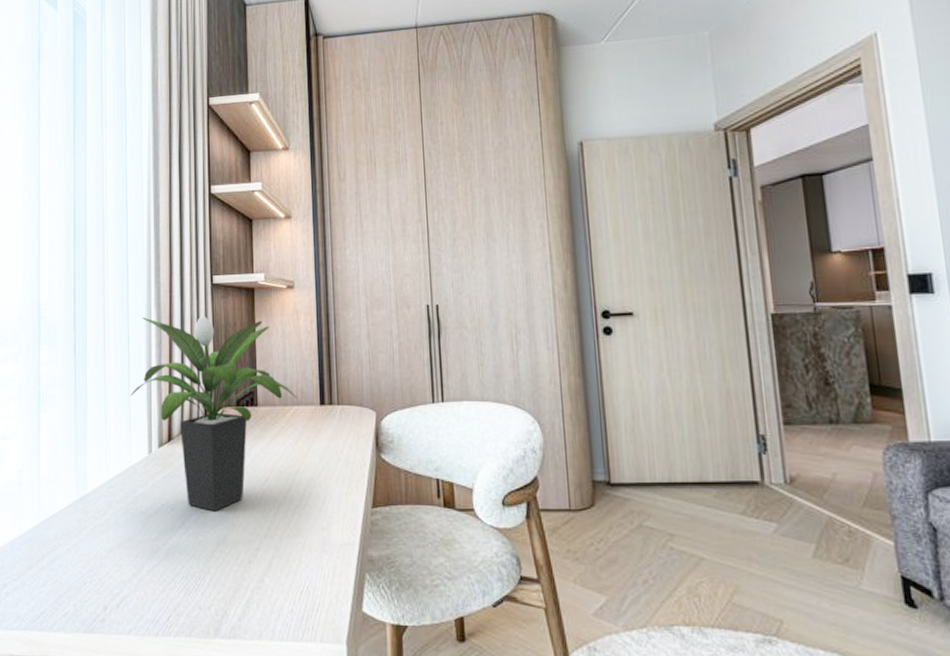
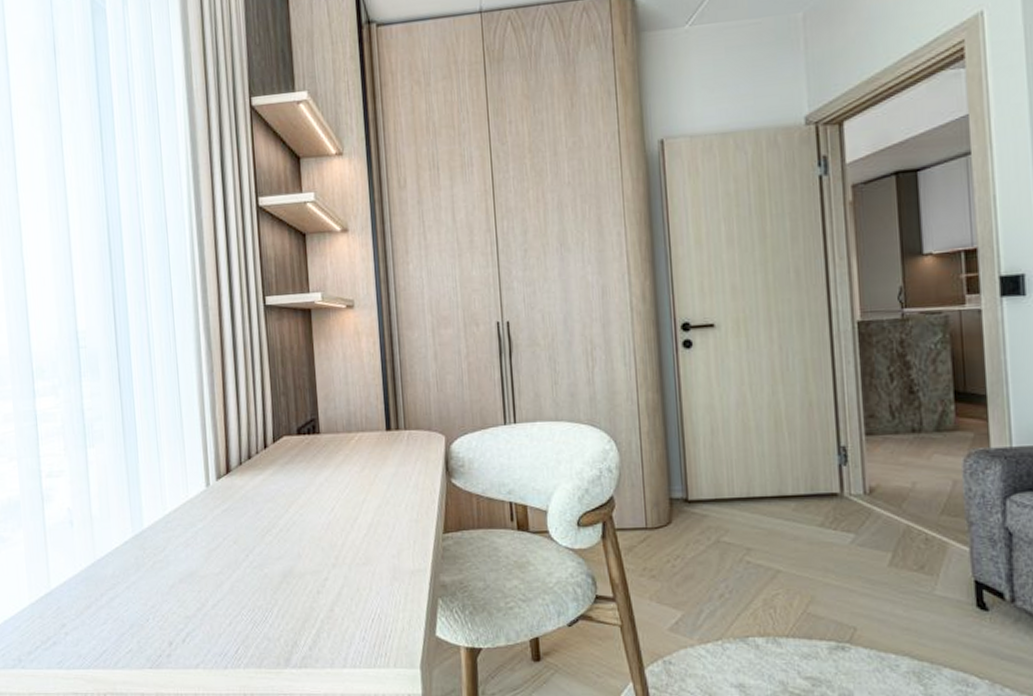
potted plant: present [130,316,297,512] -> none [182,340,362,543]

